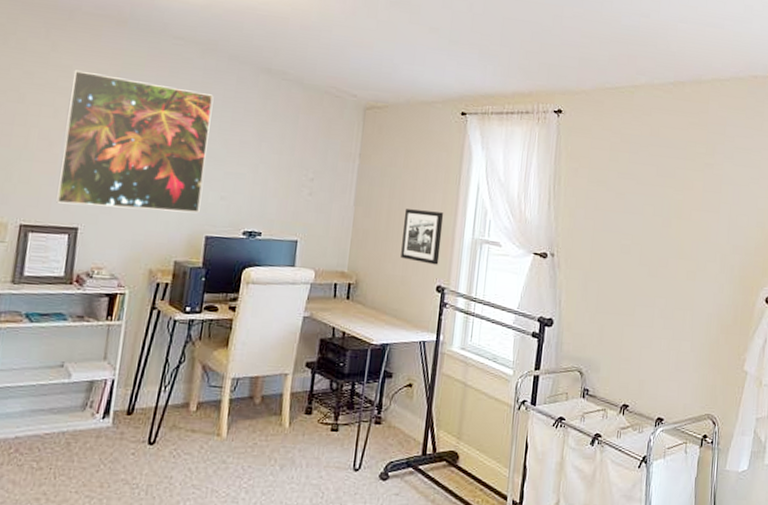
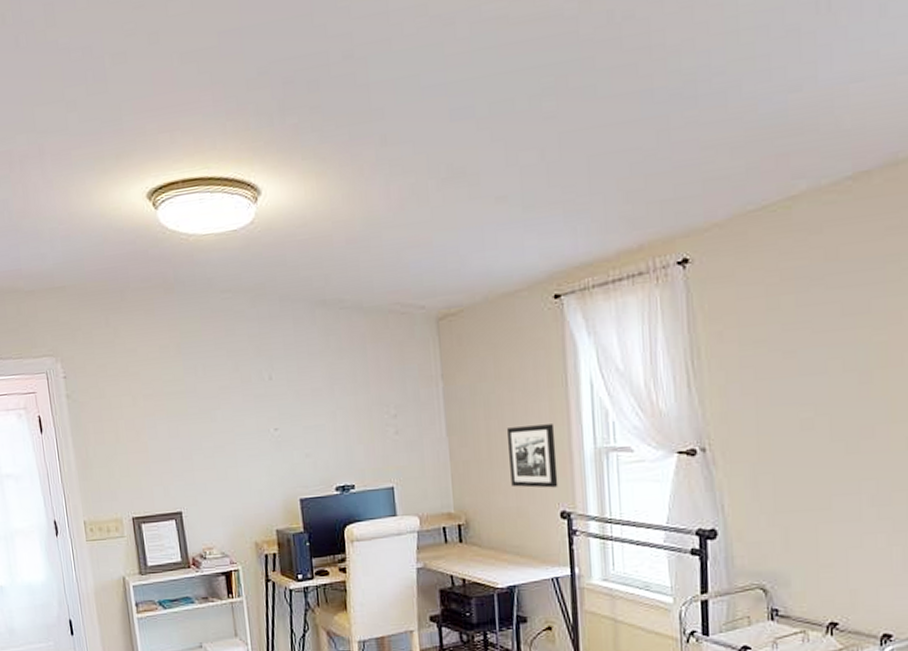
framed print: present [56,70,214,213] -> none [139,345,288,491]

